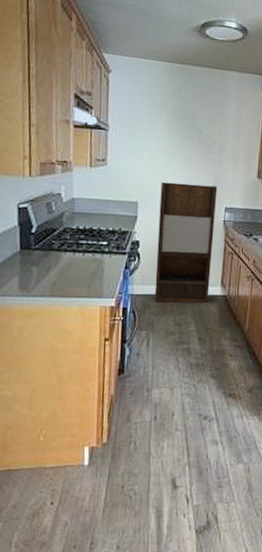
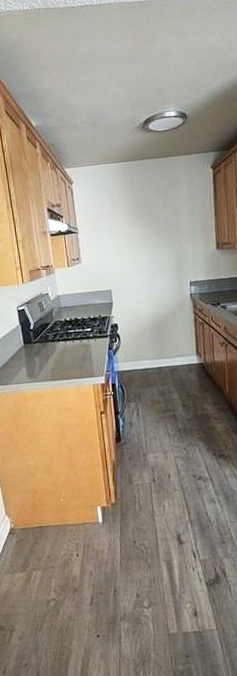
shelving unit: present [154,181,218,303] -> none [129,263,187,376]

